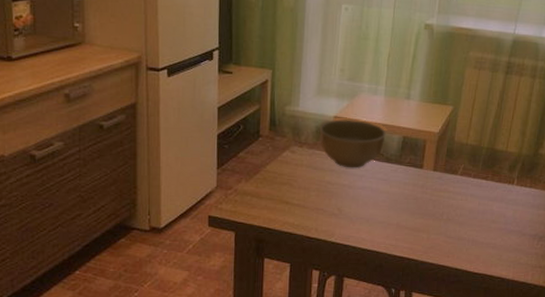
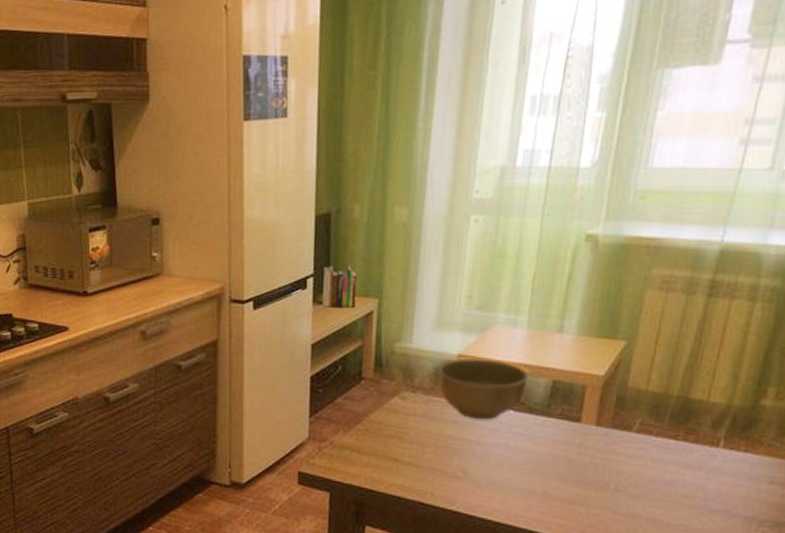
books: none [226,41,254,78] -> present [322,266,357,309]

